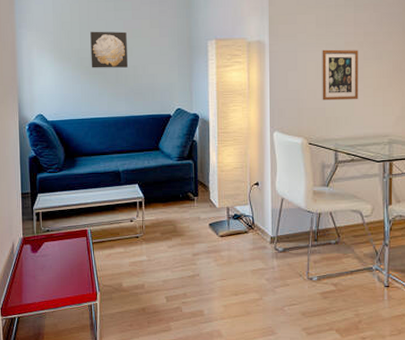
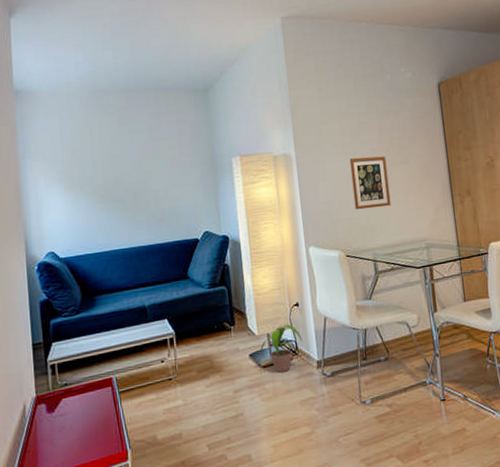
wall art: present [90,31,128,68] -> none [104,154,147,196]
potted plant: none [218,201,259,243] -> present [259,325,303,372]

